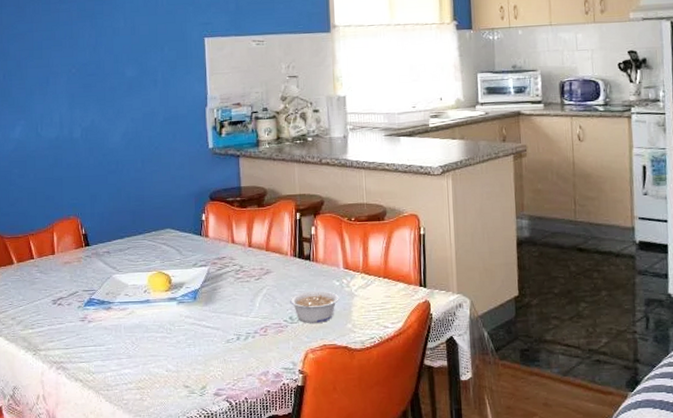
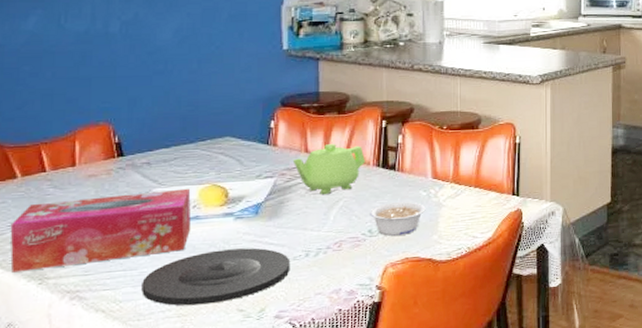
tissue box: none [11,275,144,344] -> present [10,188,191,273]
plate: none [108,330,225,380] -> present [141,248,291,306]
teapot: none [222,235,283,283] -> present [292,144,365,195]

